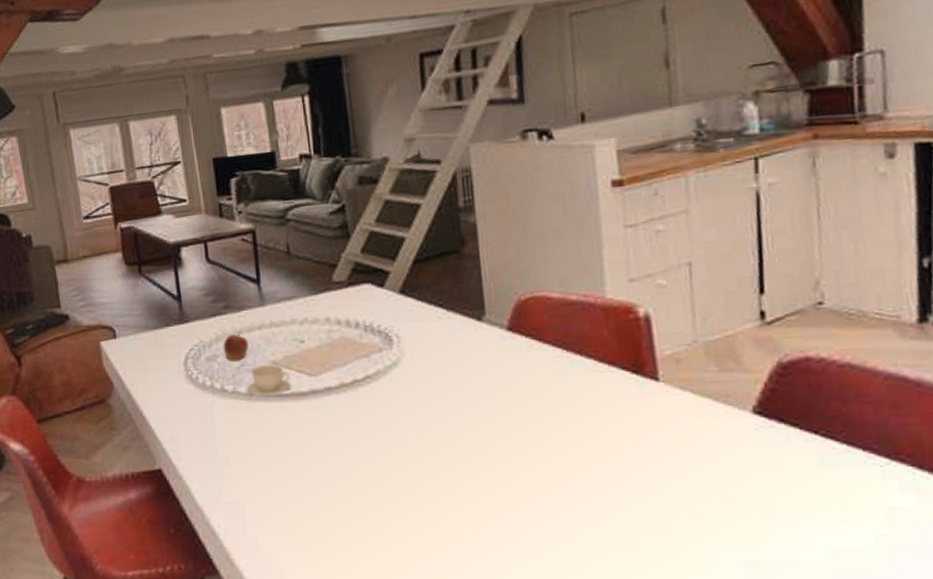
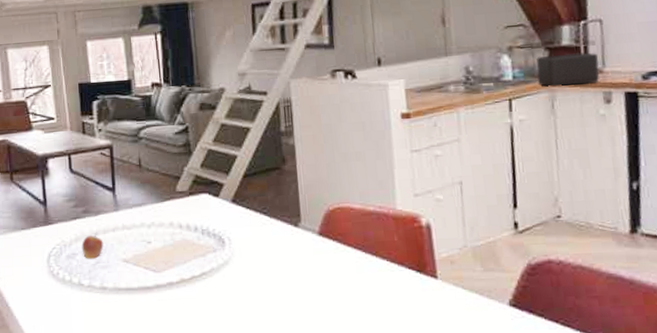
teacup: present [247,364,291,397] -> none [101,261,138,290]
toaster: none [792,94,880,140] -> present [536,52,600,87]

